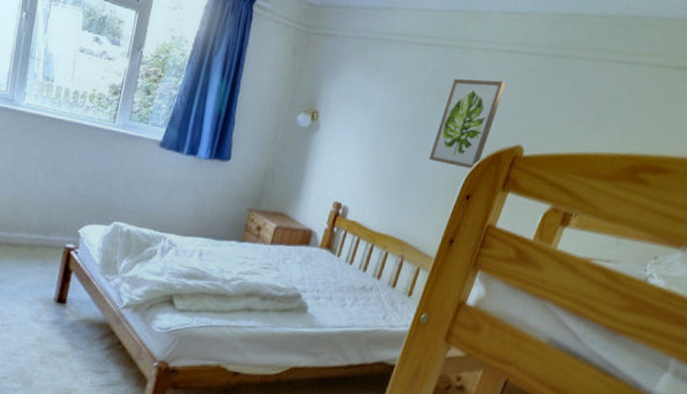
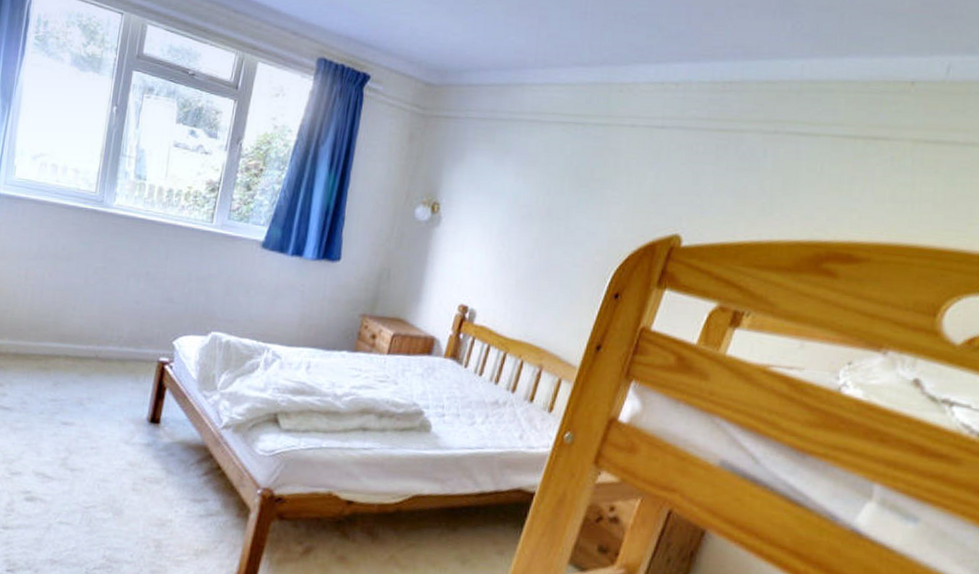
wall art: present [429,78,506,169] -> none [569,160,658,263]

